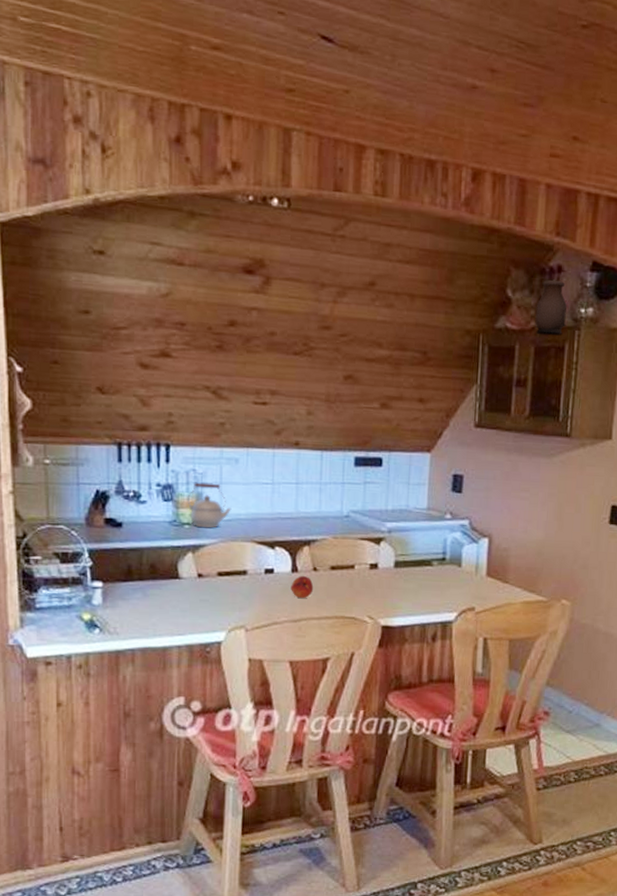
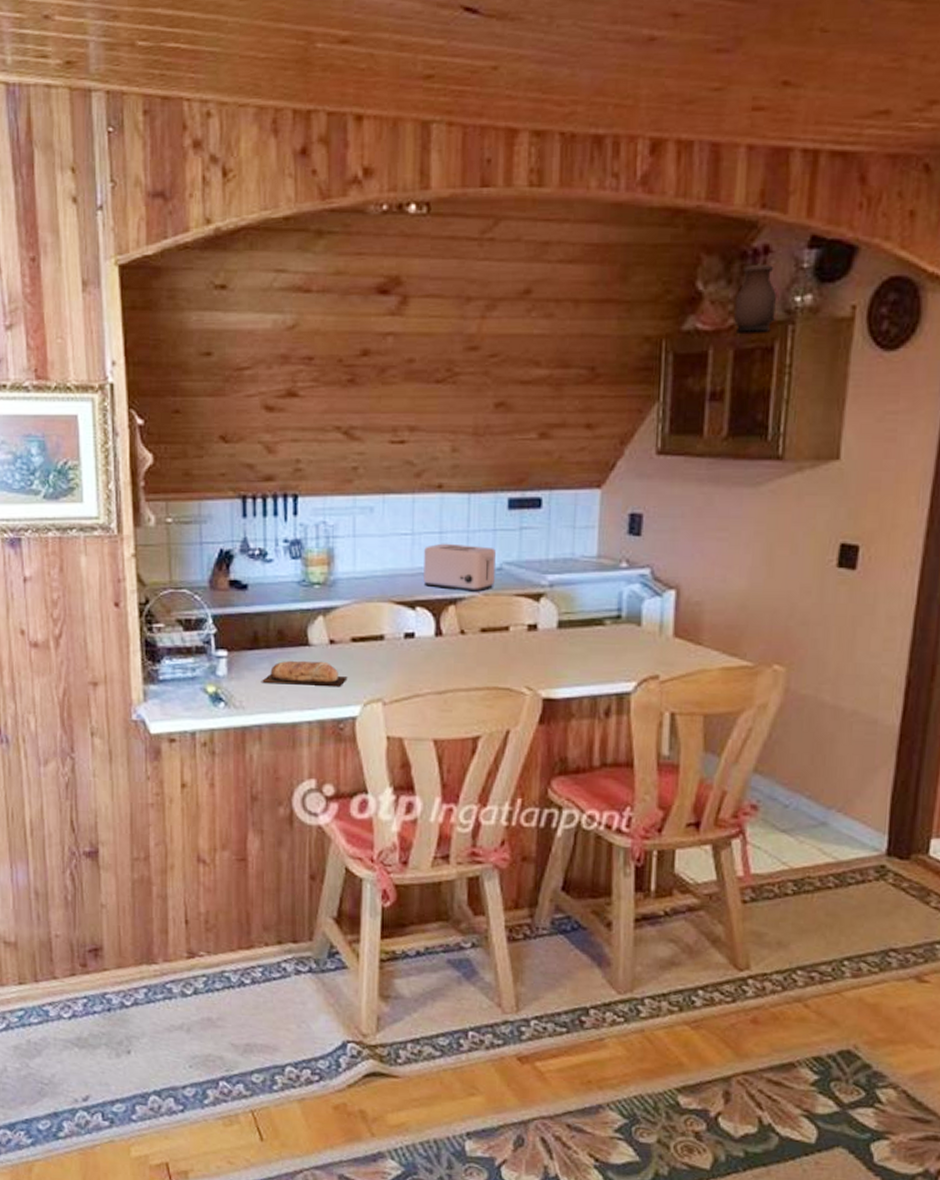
bread loaf: none [134,591,214,615] -> present [261,660,348,686]
kettle: present [187,482,232,529] -> none [317,536,366,588]
toaster: none [282,492,344,536] -> present [423,543,496,593]
fruit: present [291,575,314,599] -> none [434,639,461,667]

